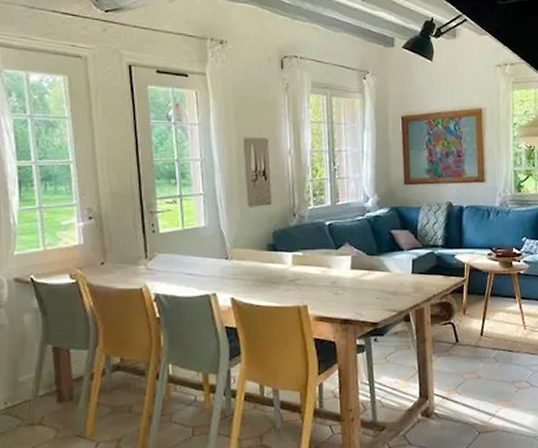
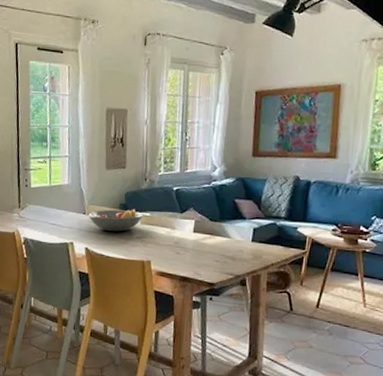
fruit bowl: none [231,249,295,277] -> present [88,209,144,232]

